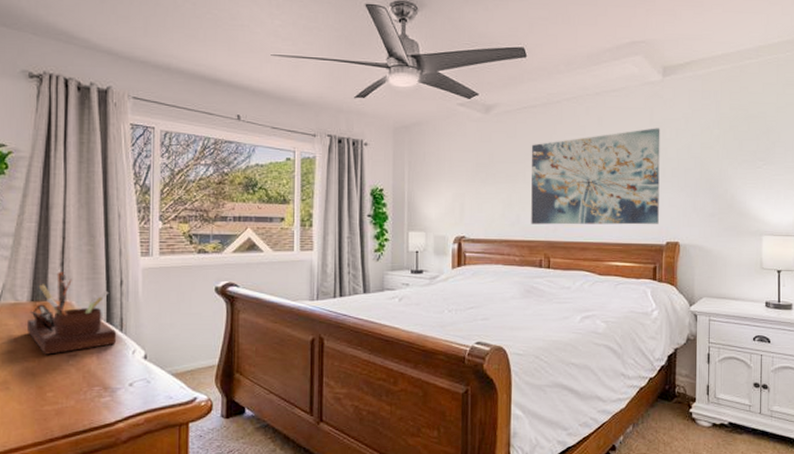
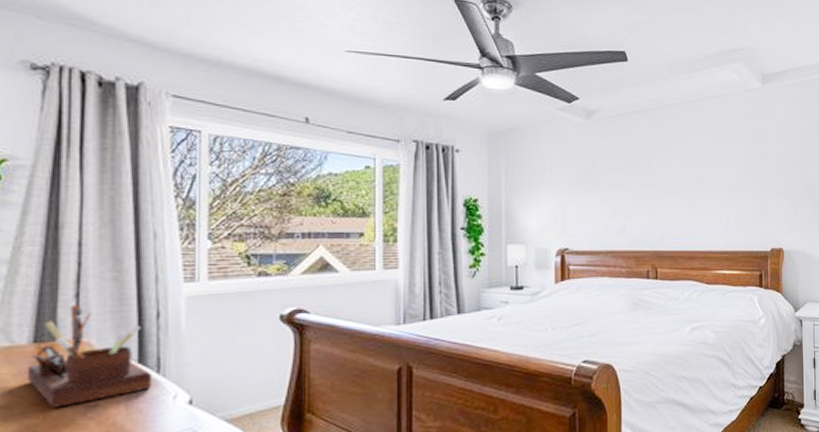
wall art: present [531,128,660,225] -> none [635,135,763,234]

